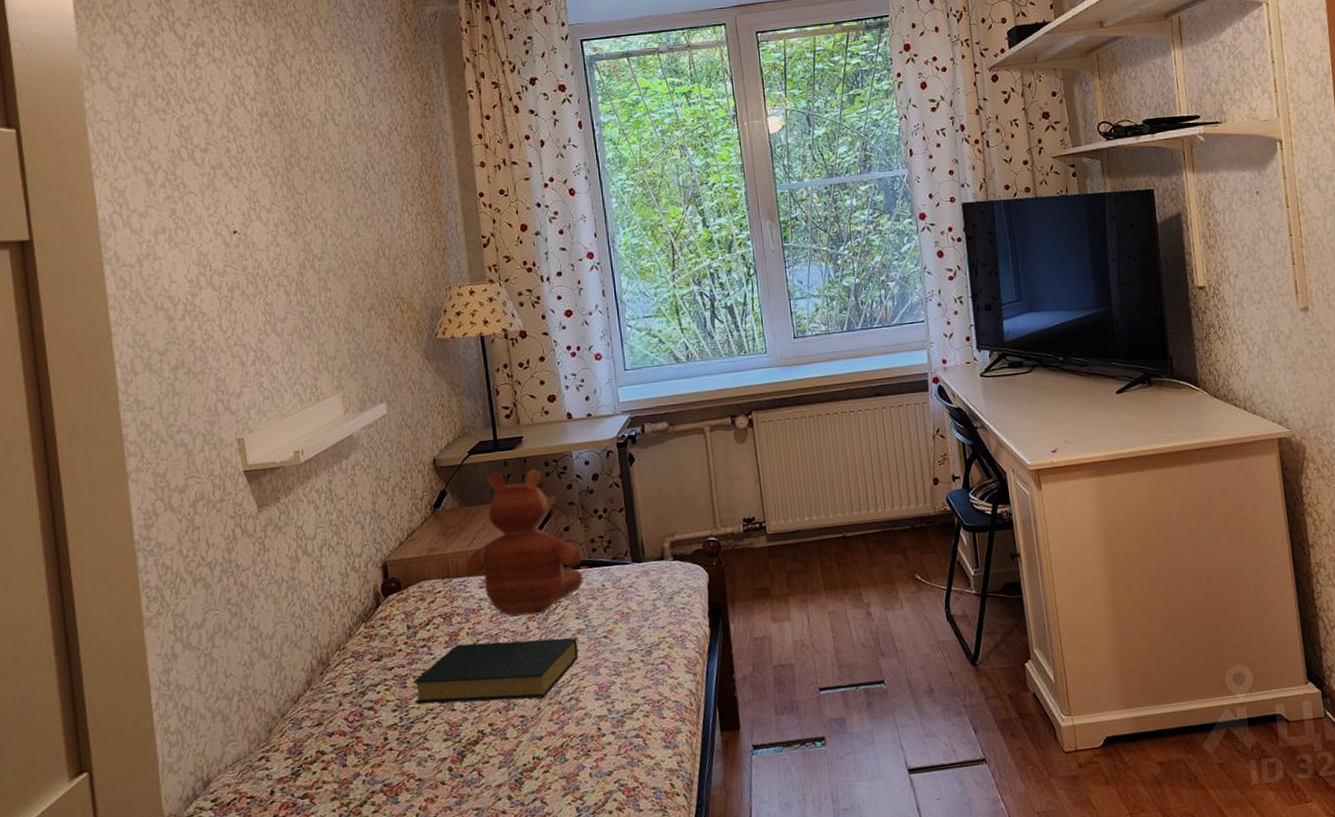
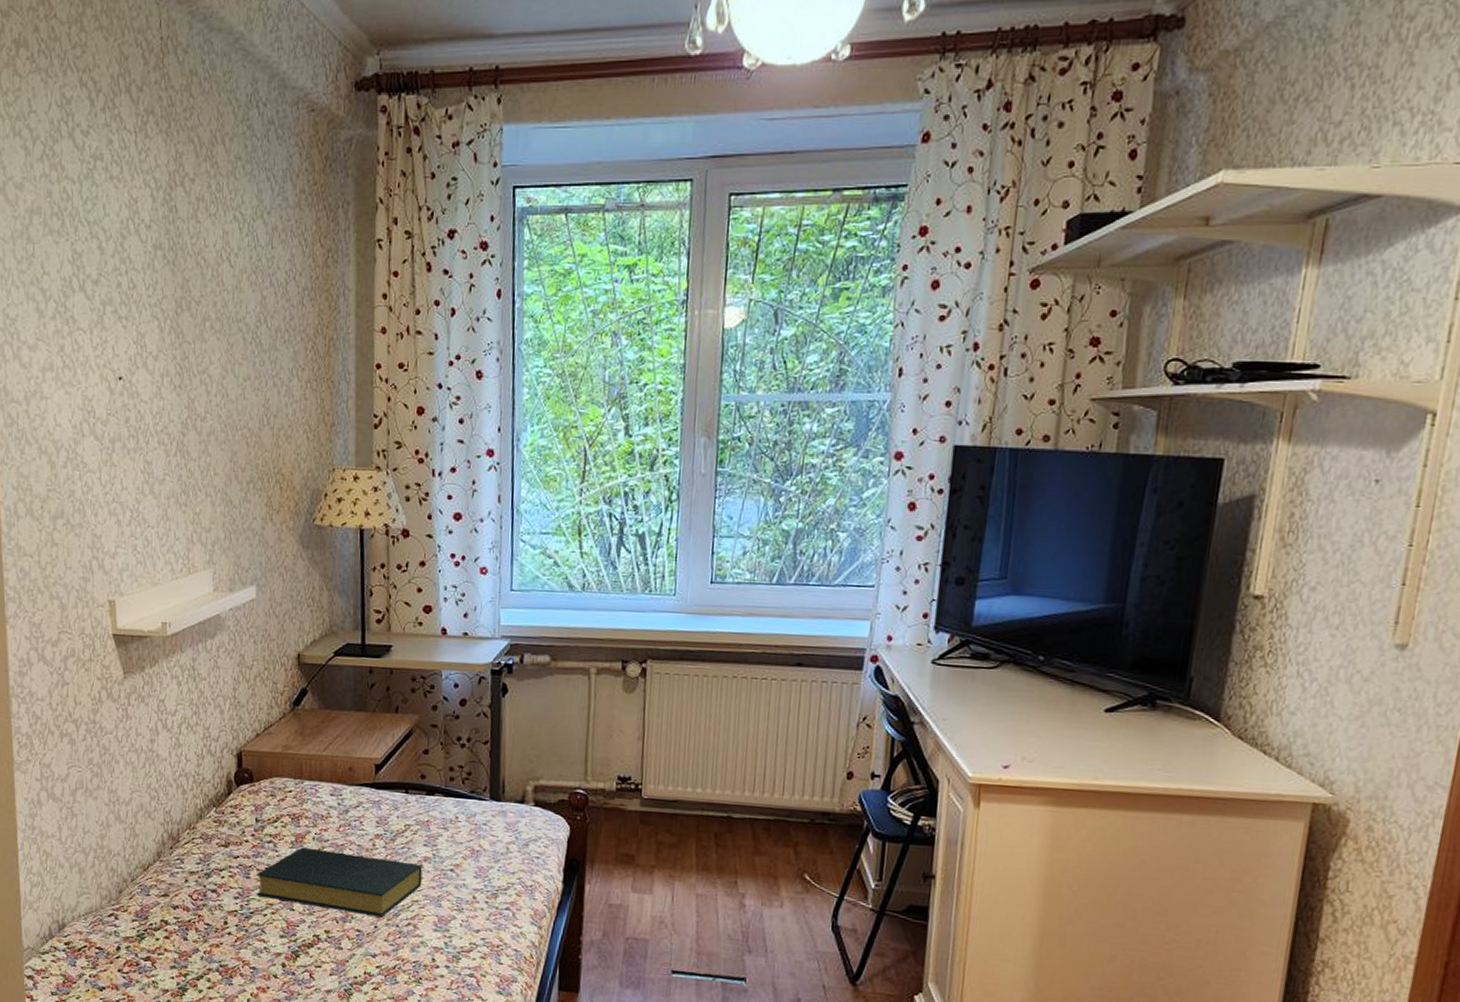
teddy bear: present [464,469,584,617] -> none [317,678,438,834]

